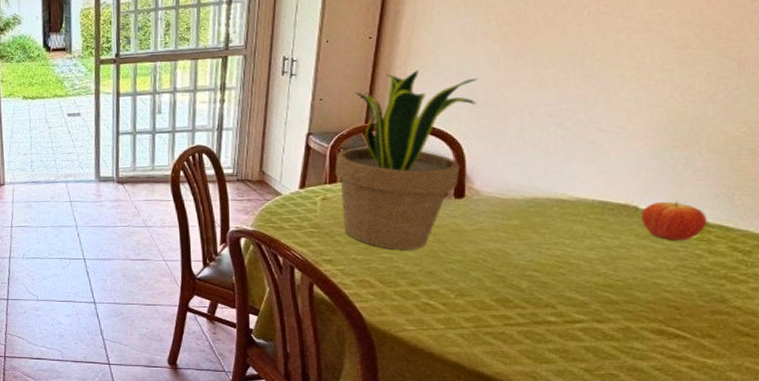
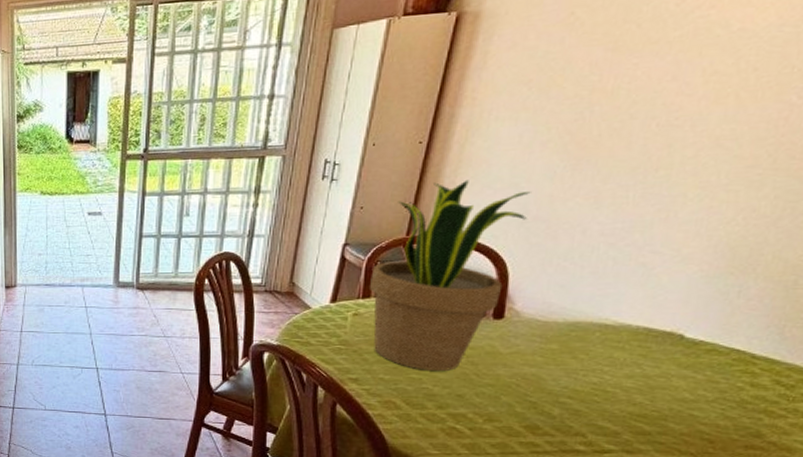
fruit: present [640,200,708,241] -> none [684,330,755,372]

